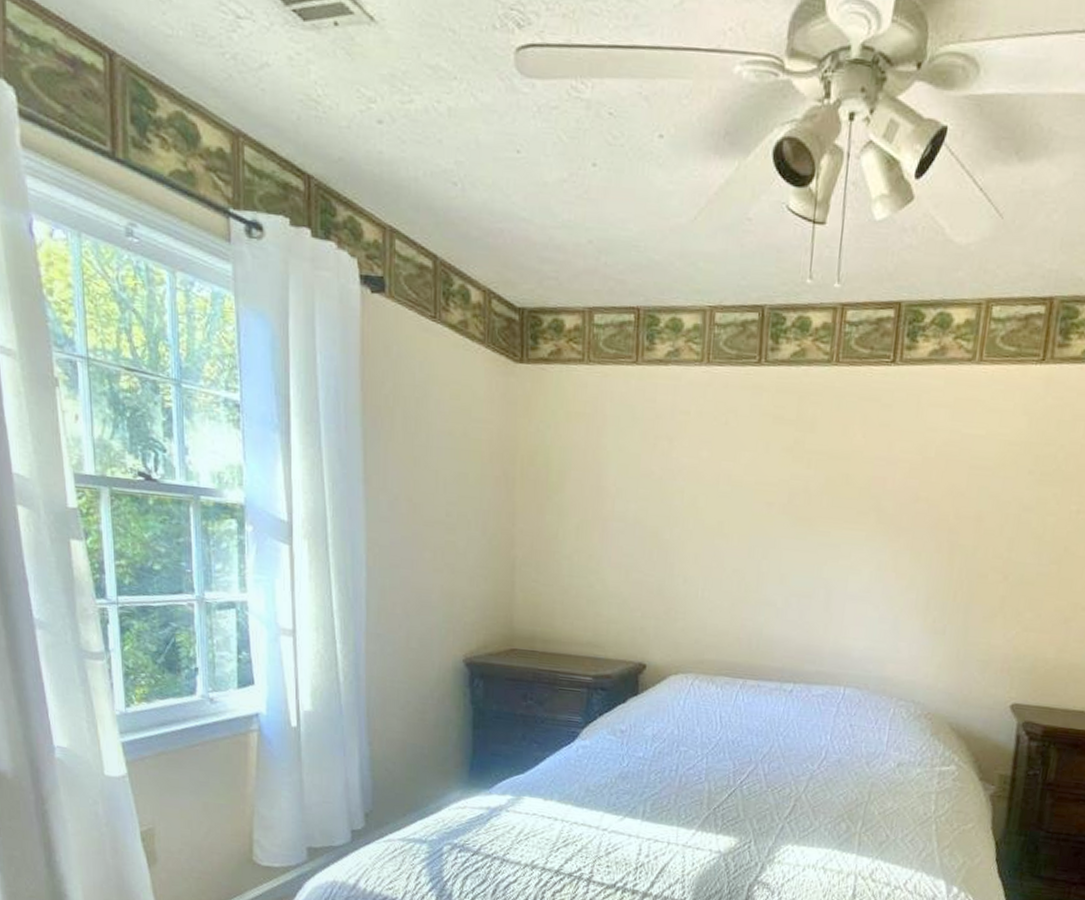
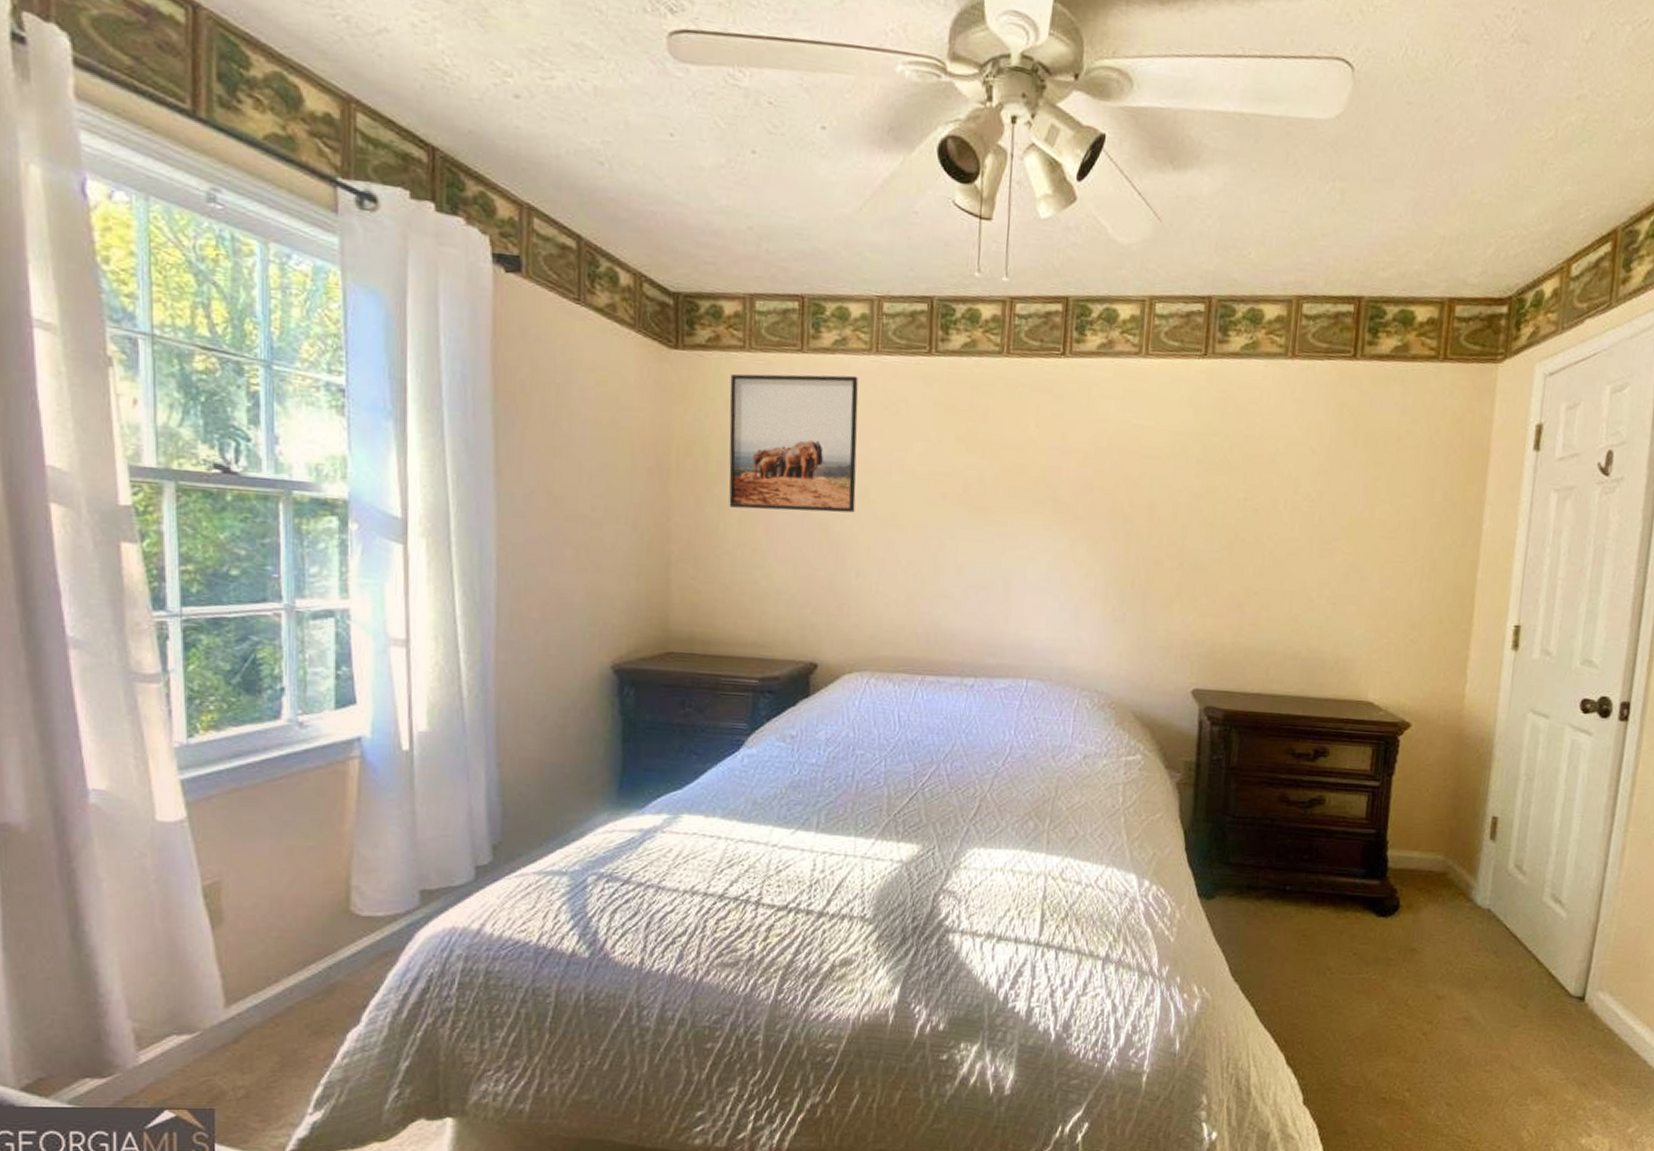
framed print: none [567,386,690,521] -> present [729,373,858,513]

